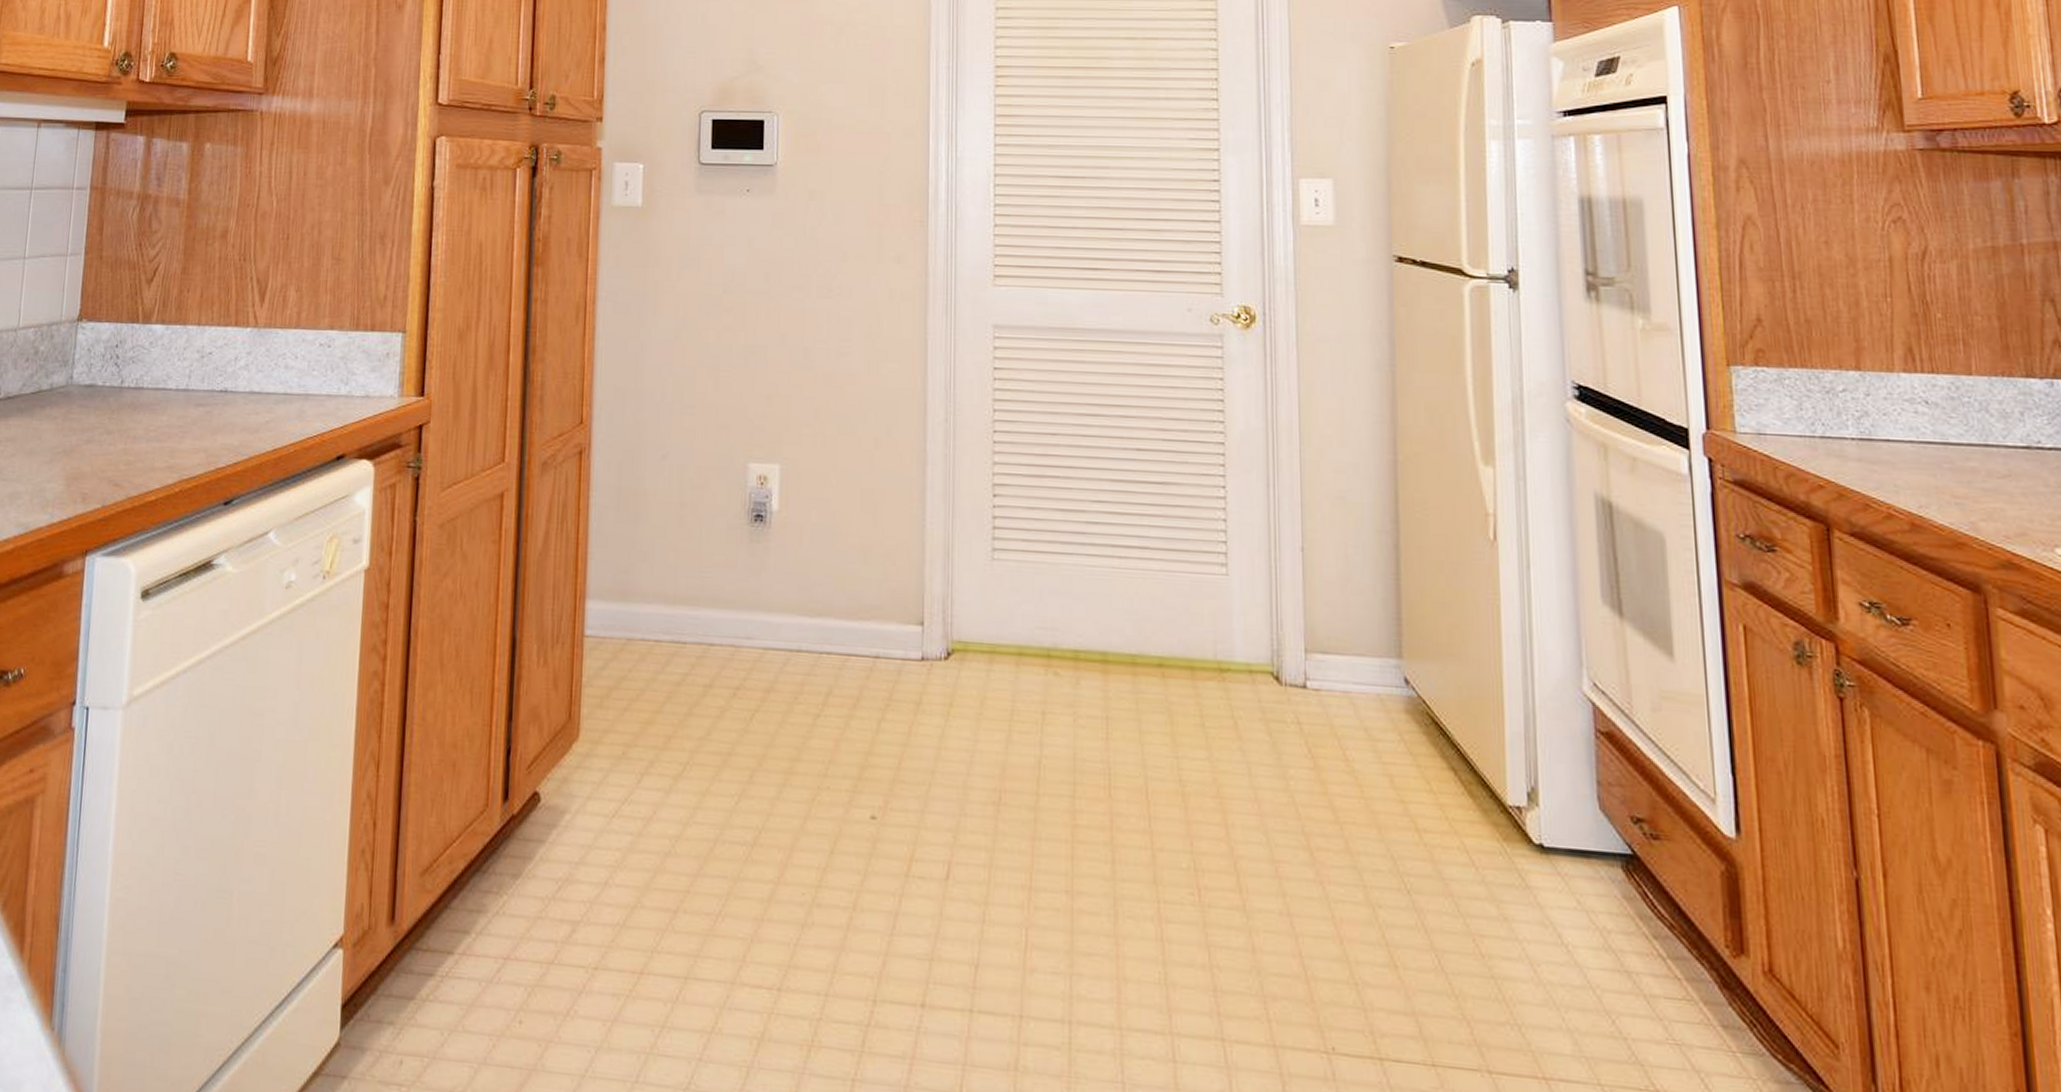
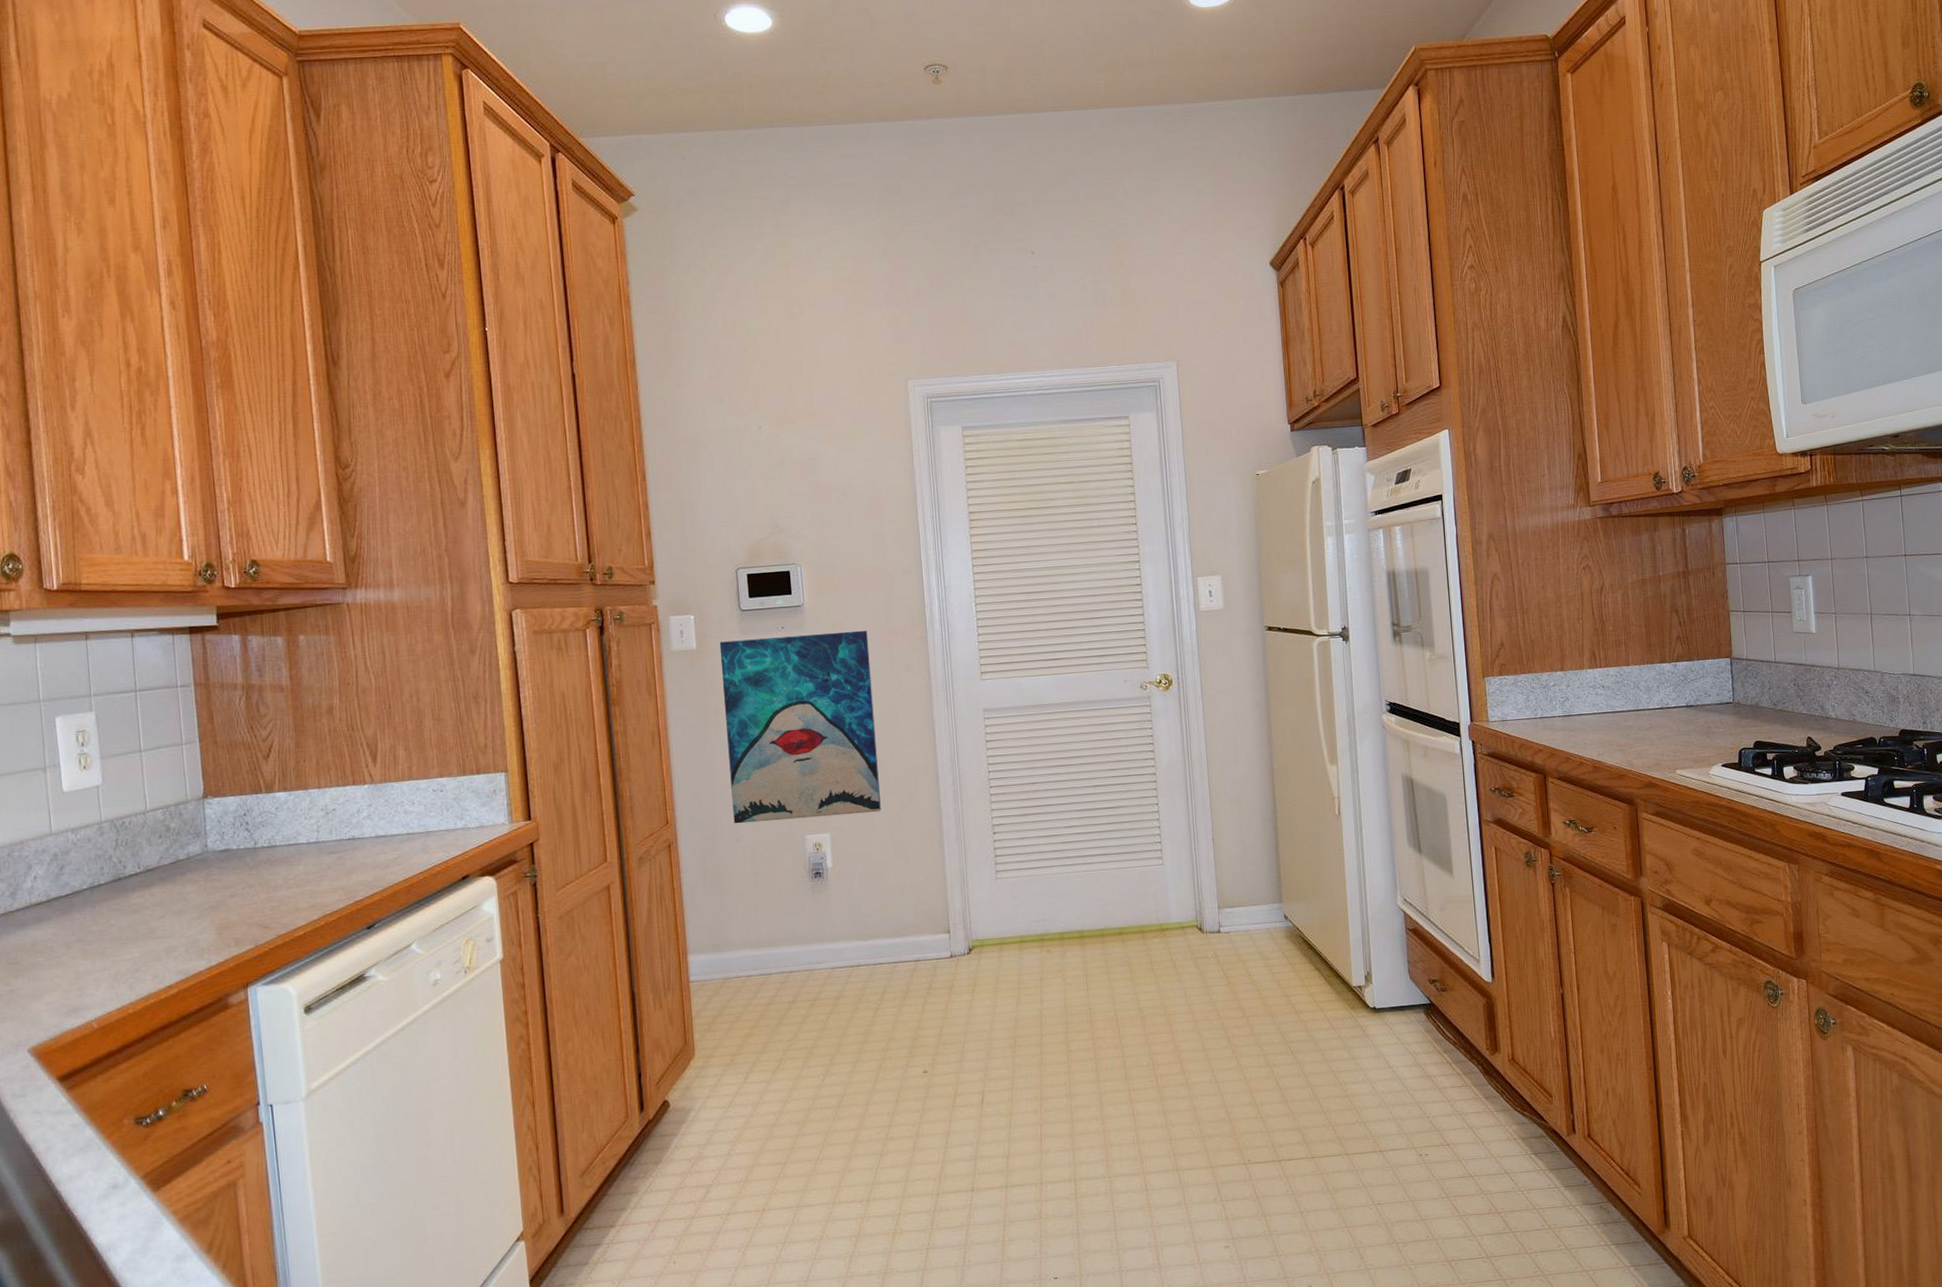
wall art: none [662,200,853,445] -> present [719,630,881,824]

